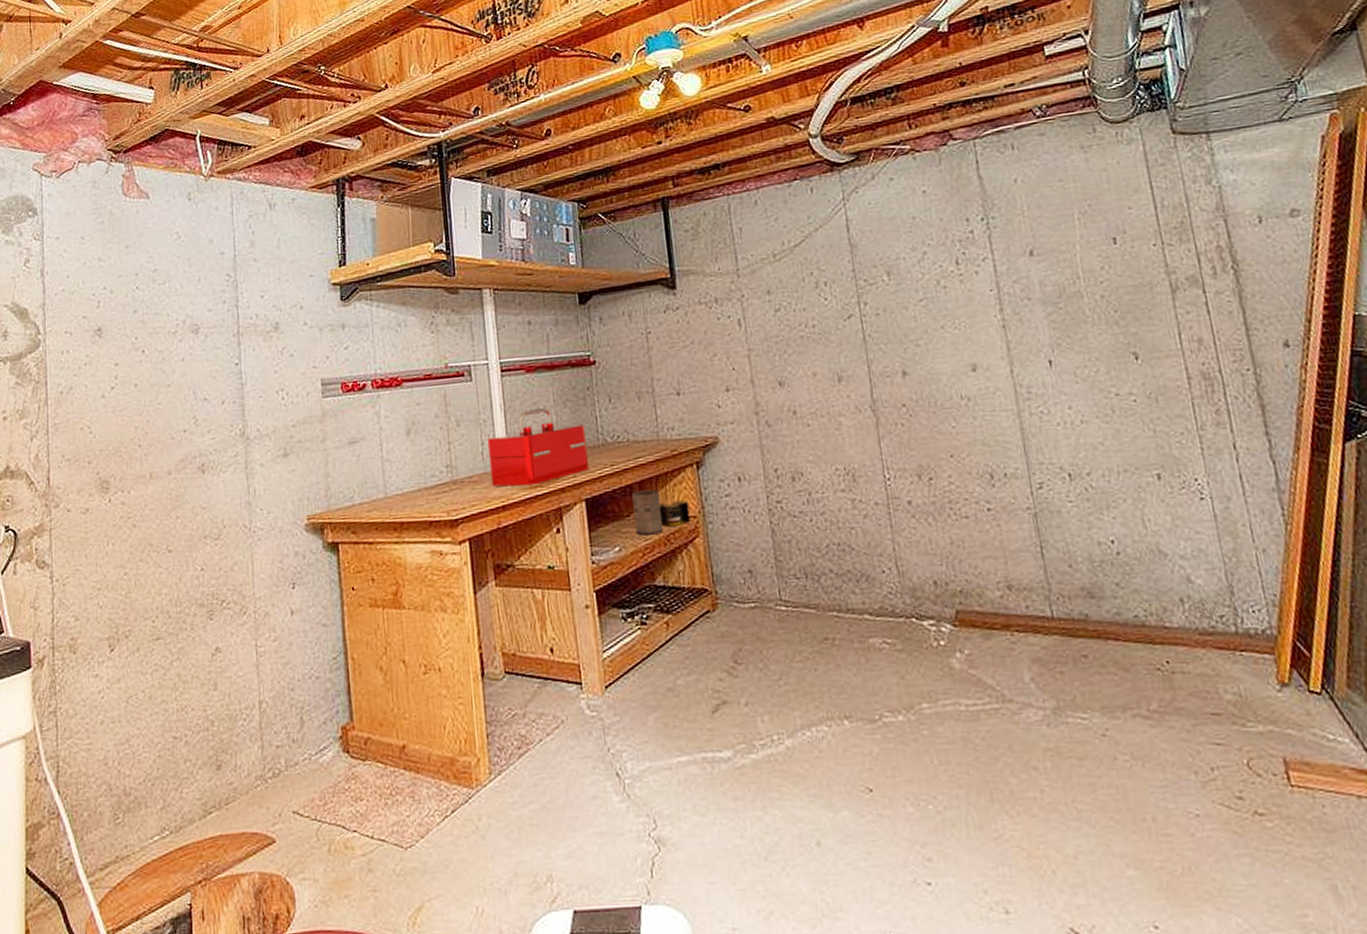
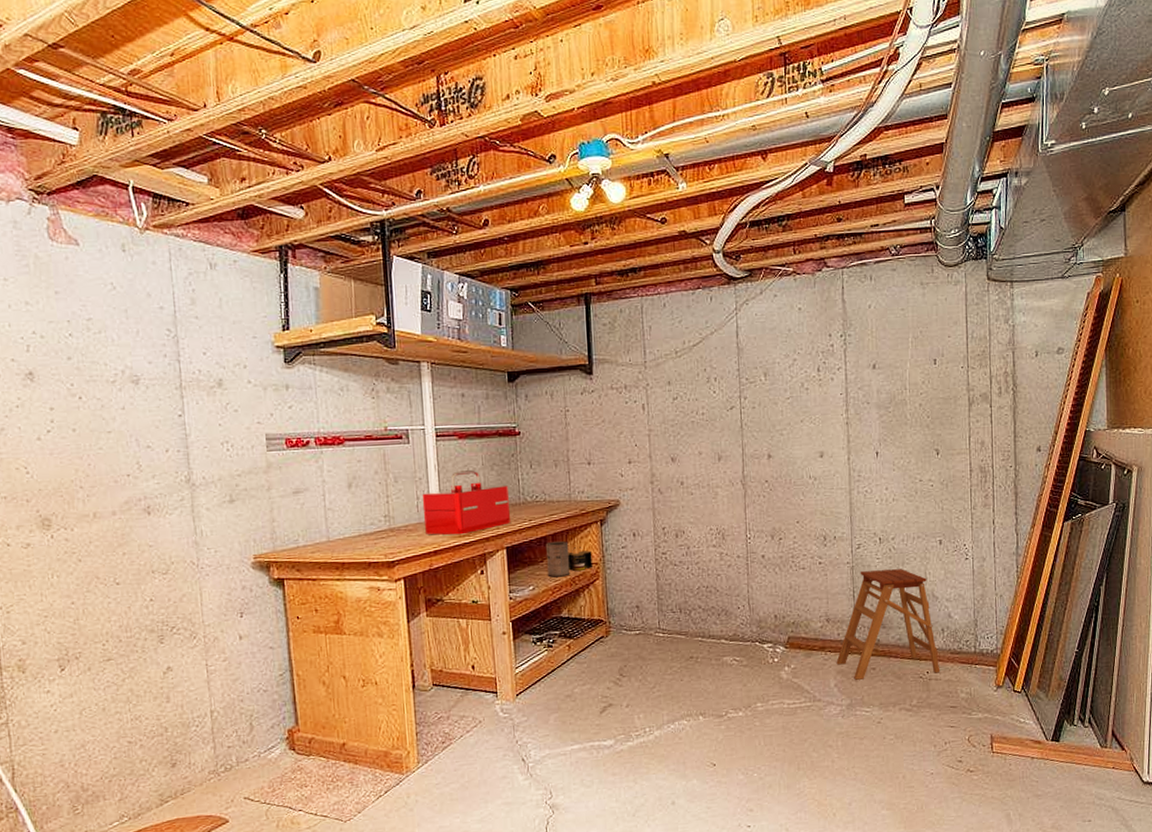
step ladder: none [1028,515,1188,672] -> present [836,569,941,680]

